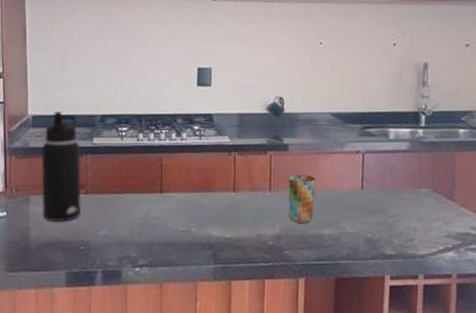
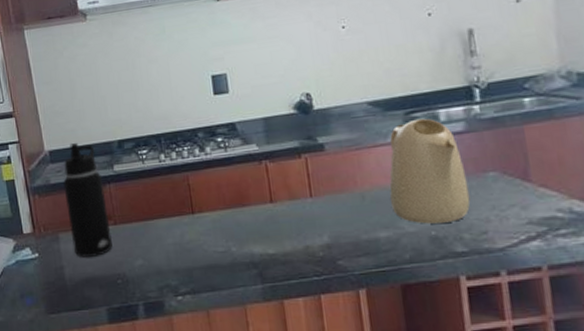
cup: present [288,174,316,223] -> none [330,174,365,229]
kettle: none [338,134,404,228] -> present [389,118,471,224]

